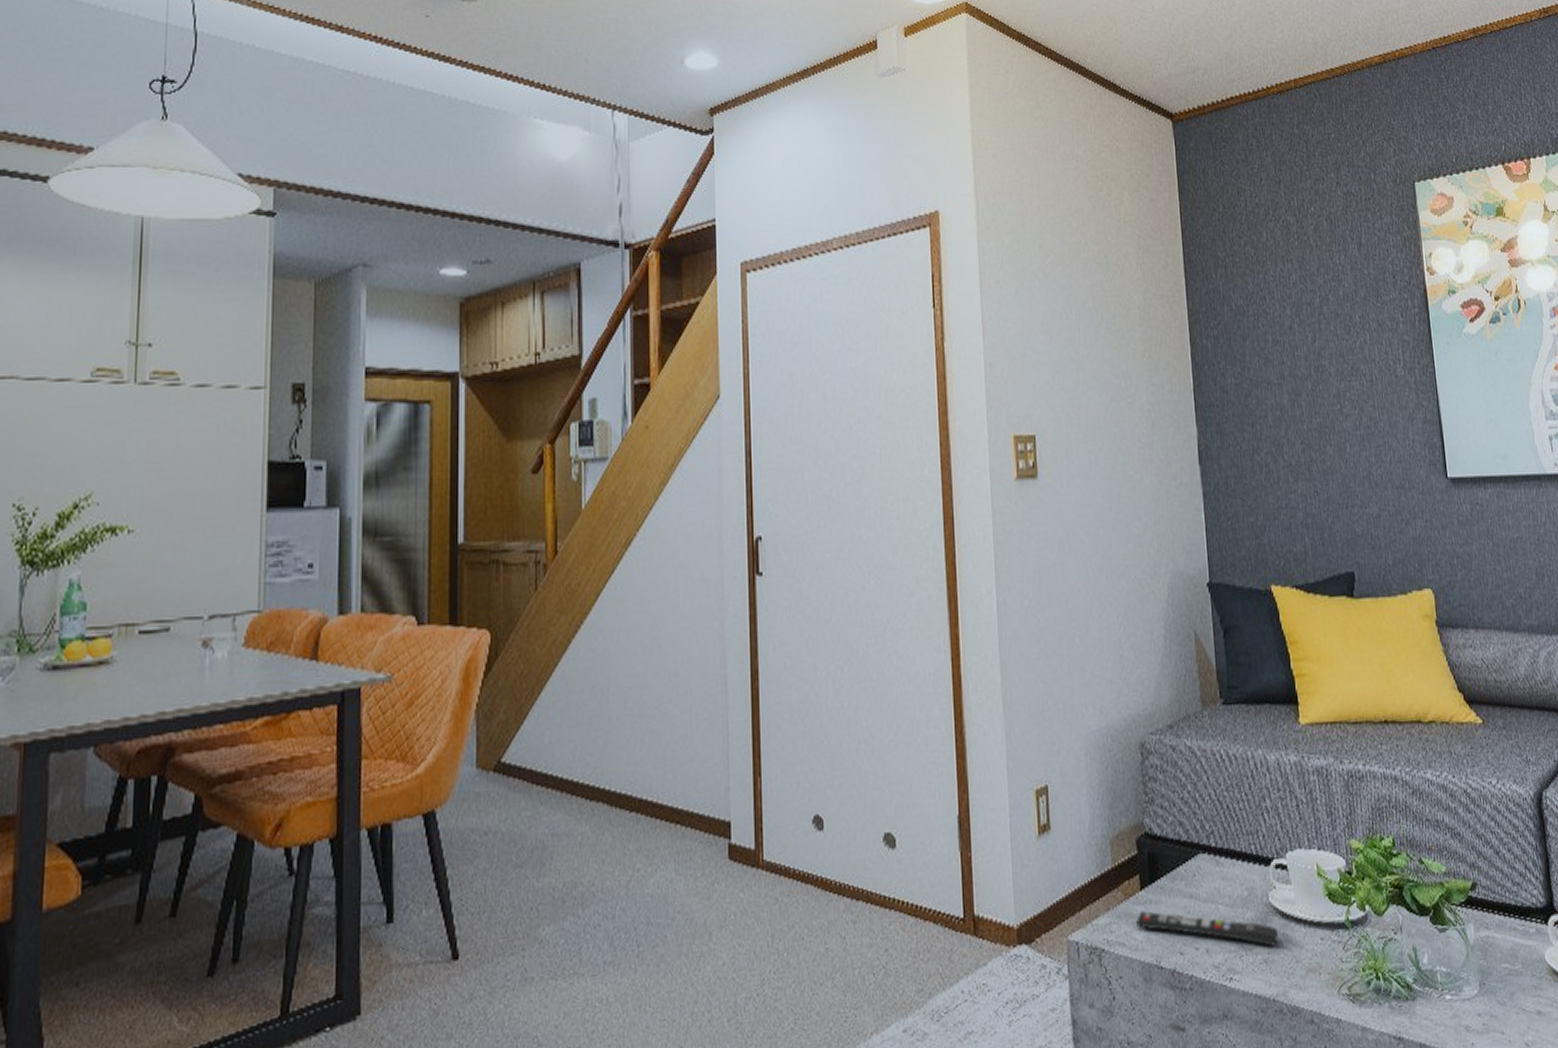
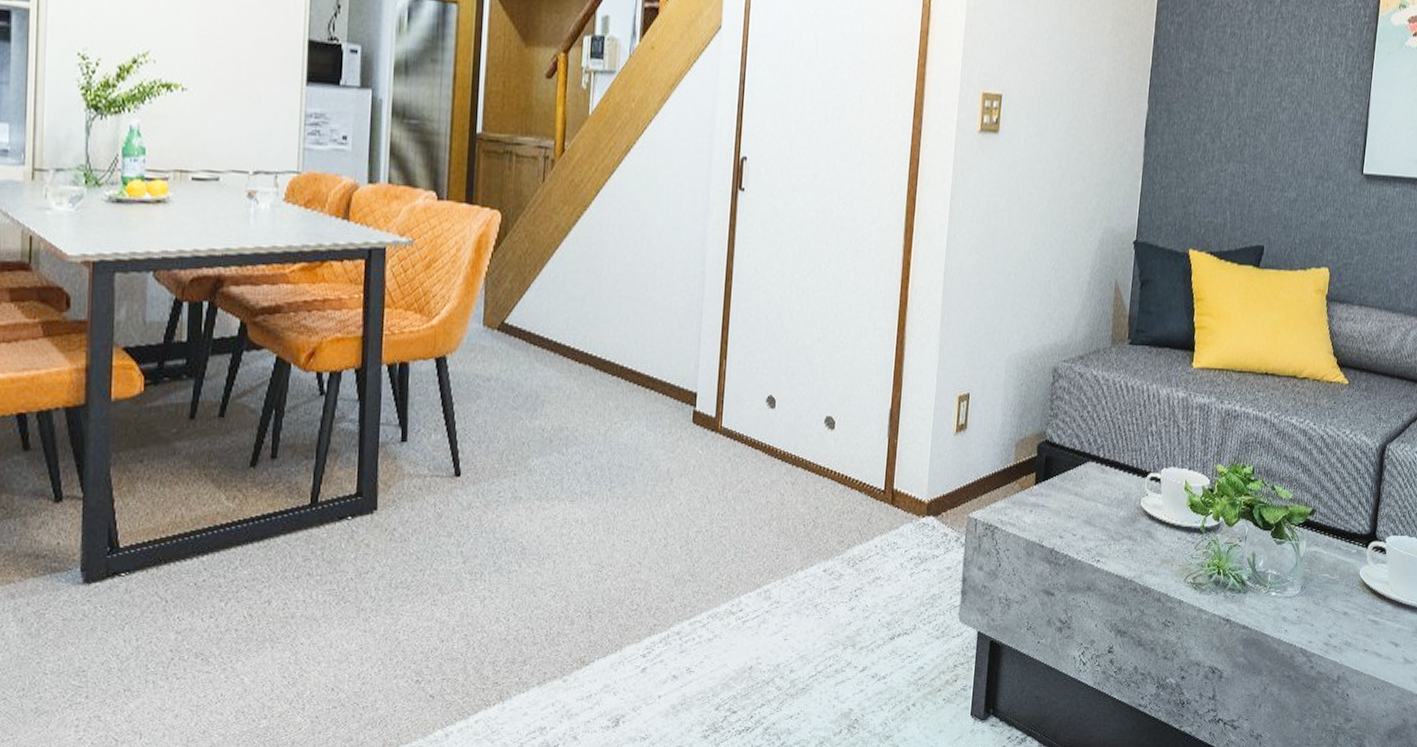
remote control: present [1135,910,1279,947] -> none [1026,501,1145,540]

